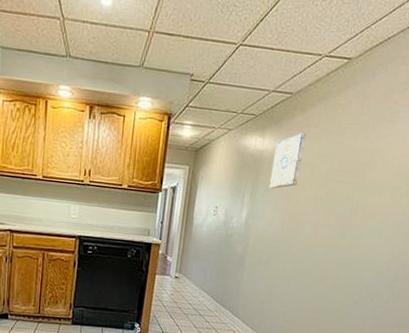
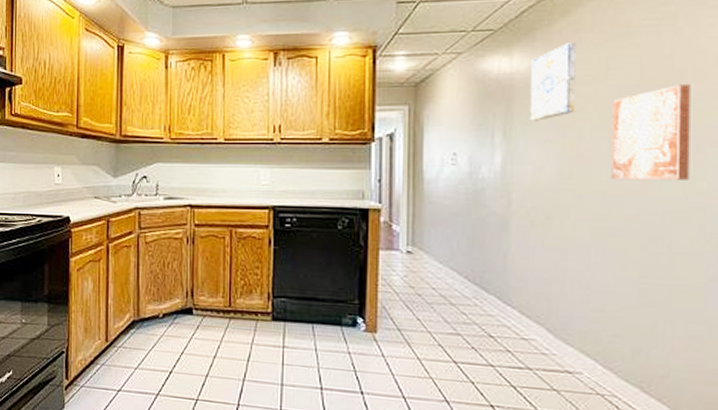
wall art: none [311,173,367,239] -> present [612,84,691,180]

